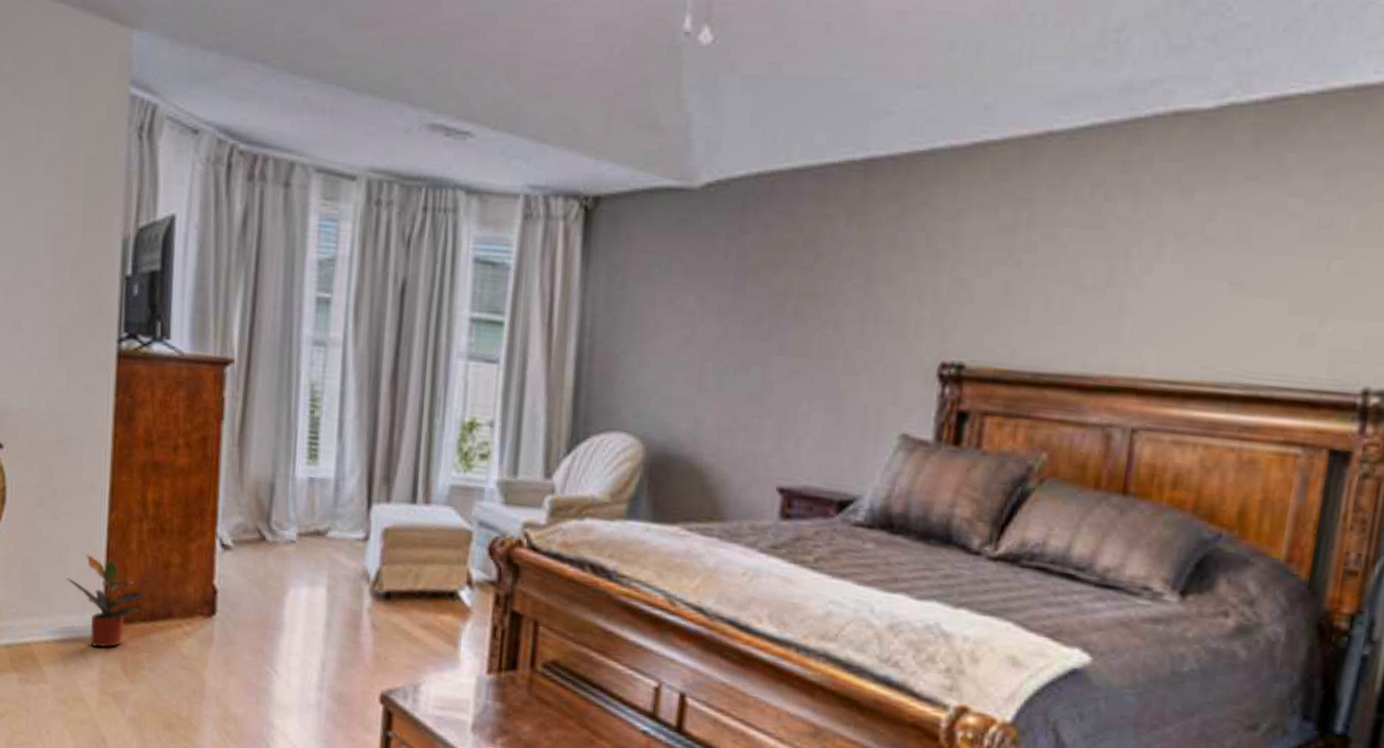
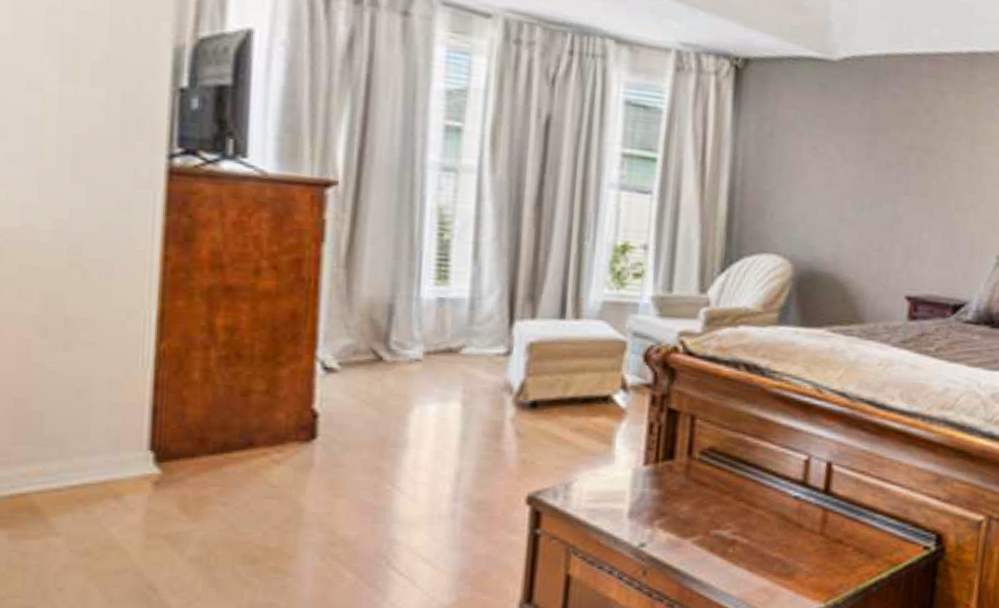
potted plant: present [67,554,152,648] -> none [89,388,224,488]

